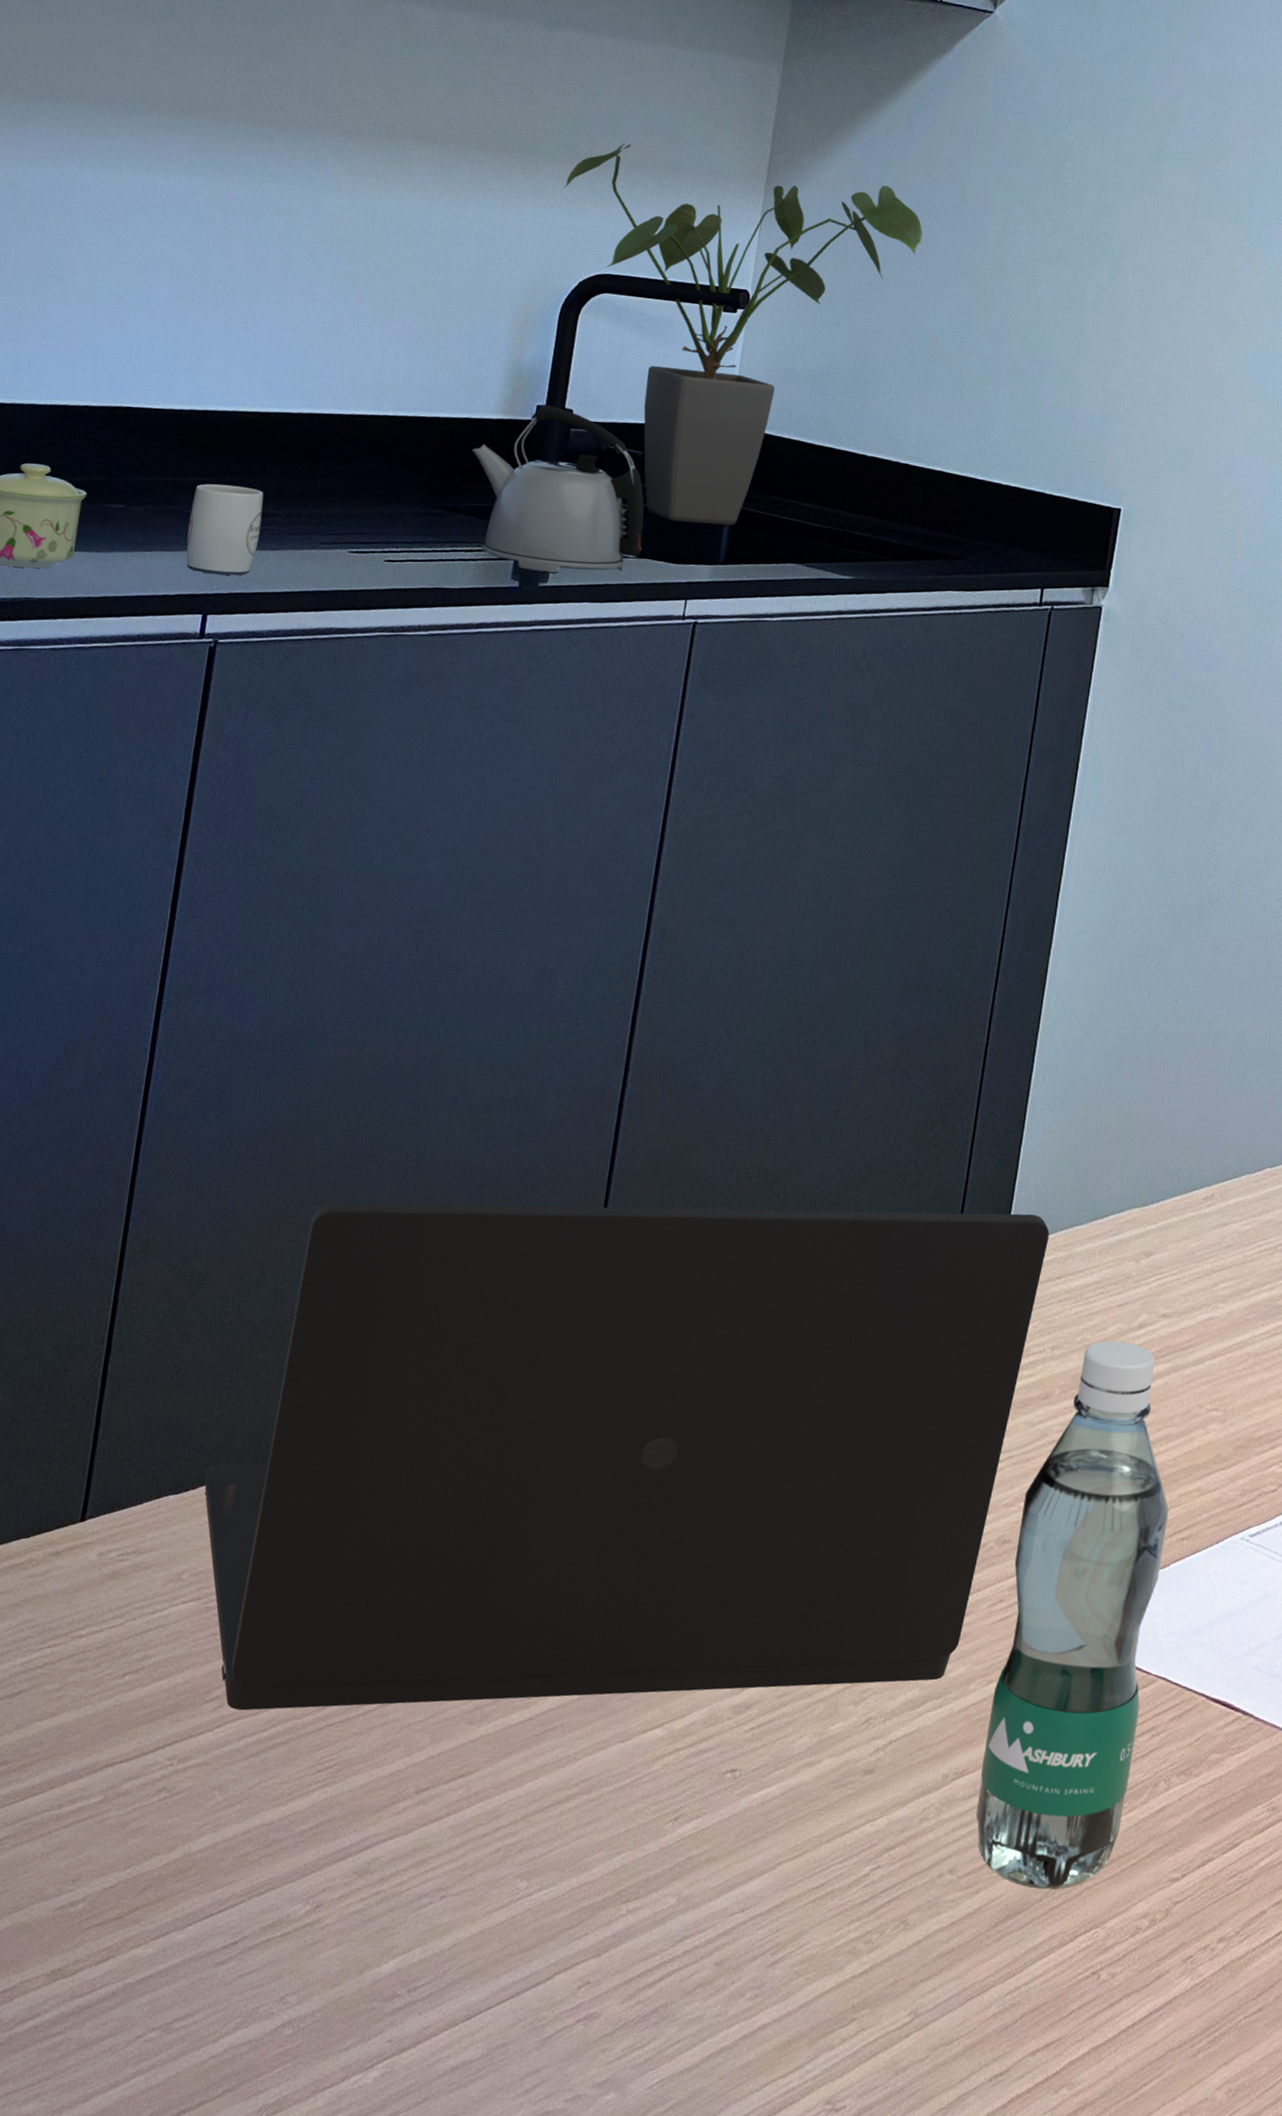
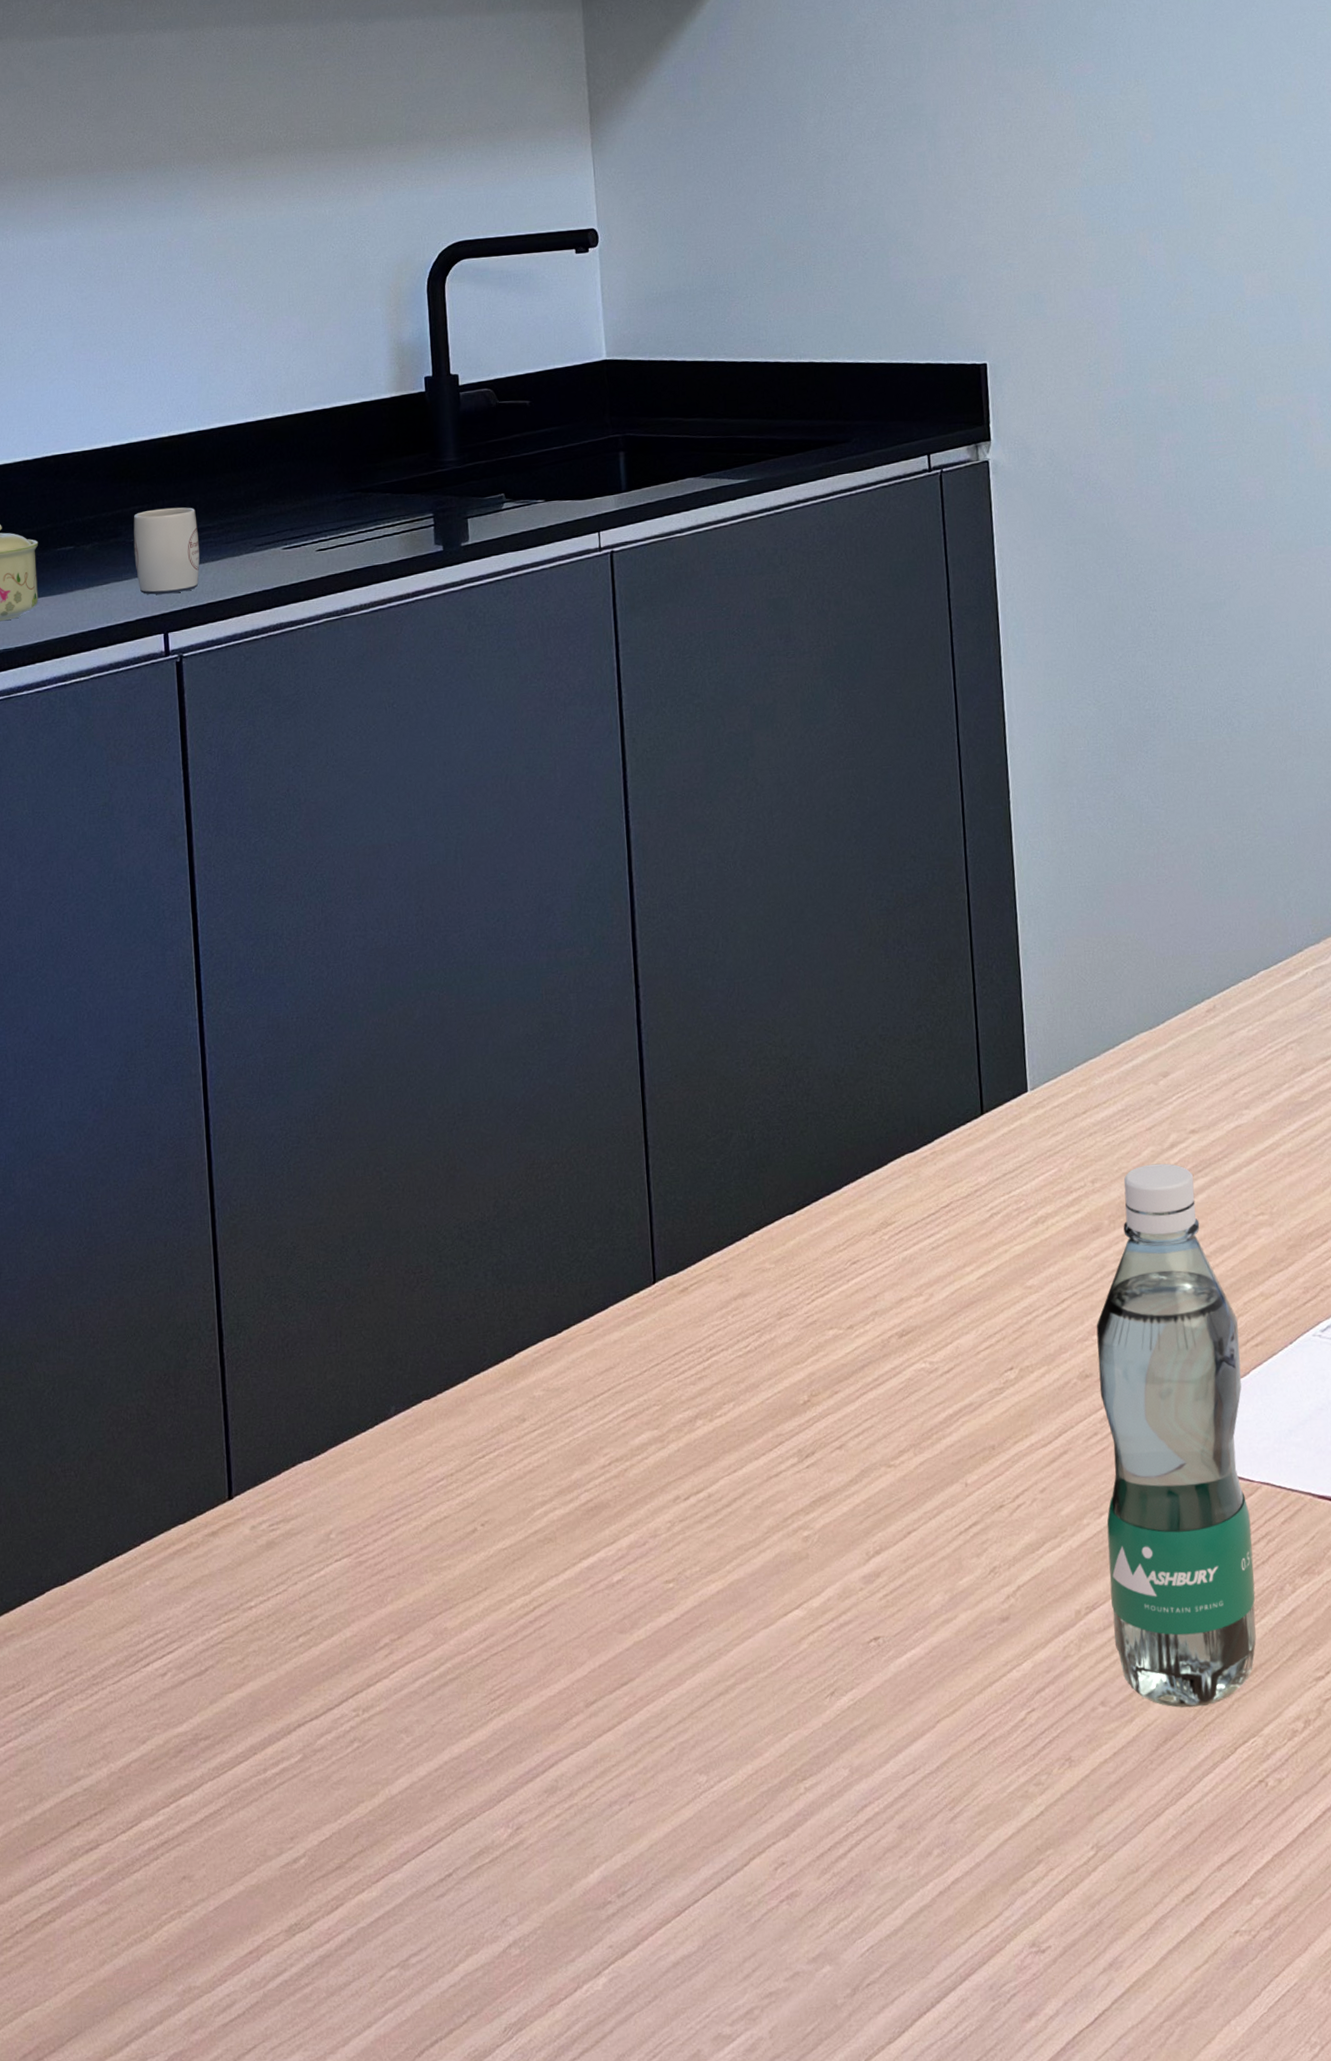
laptop: present [204,1202,1050,1711] -> none [330,1055,1067,1654]
kettle: present [471,404,644,573] -> none [373,374,549,533]
house plant: present [564,143,923,526] -> none [406,103,746,461]

